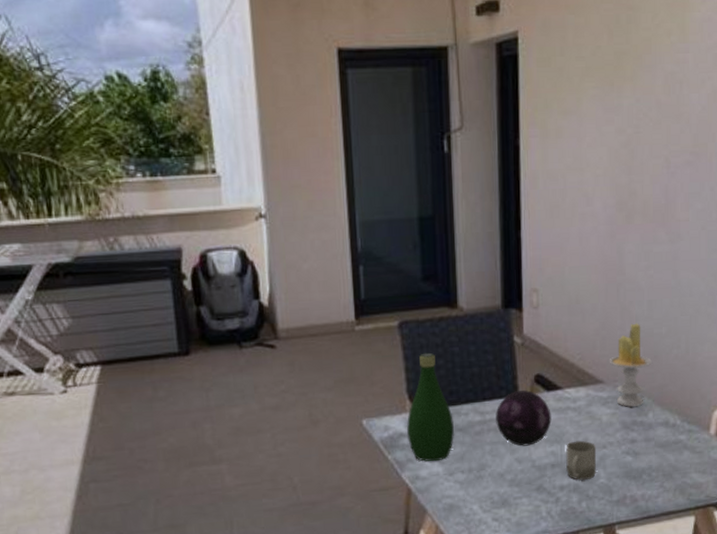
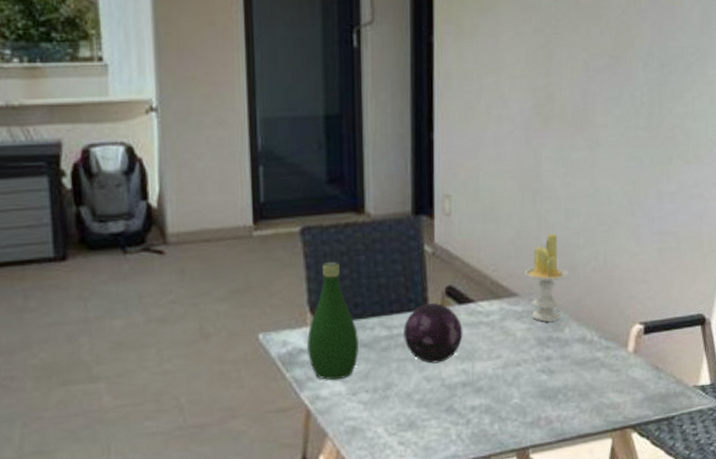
cup: present [566,440,597,480] -> none [478,357,510,400]

